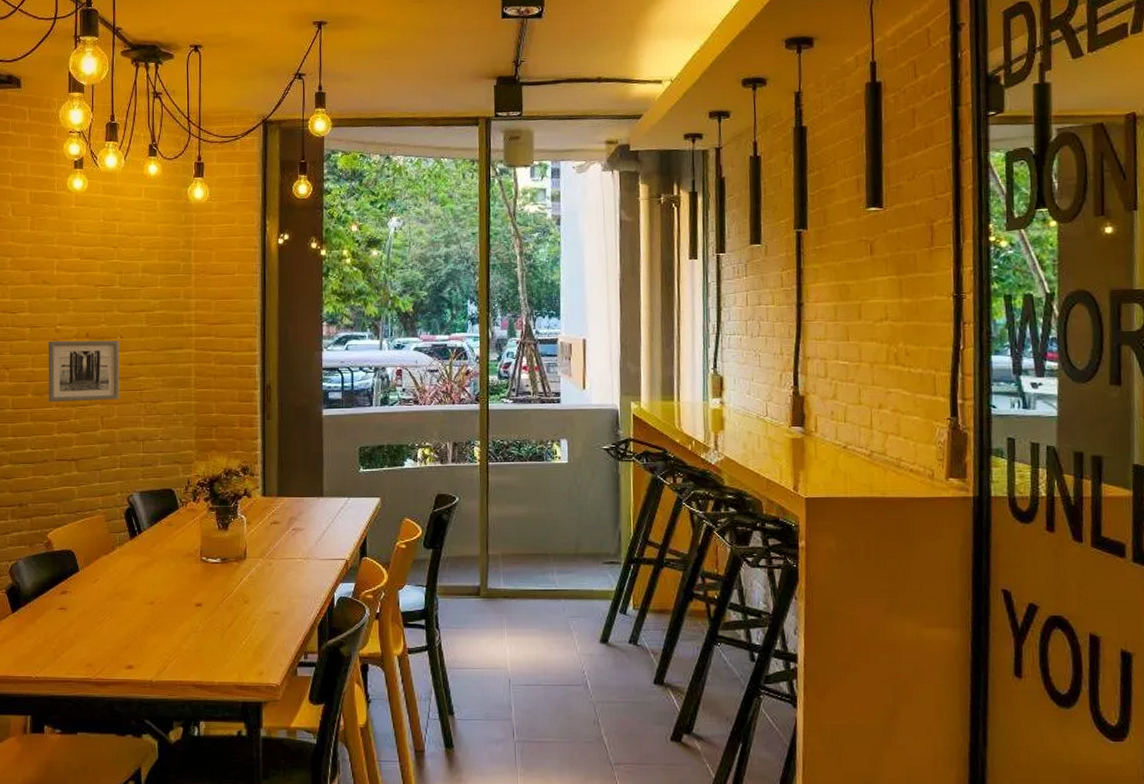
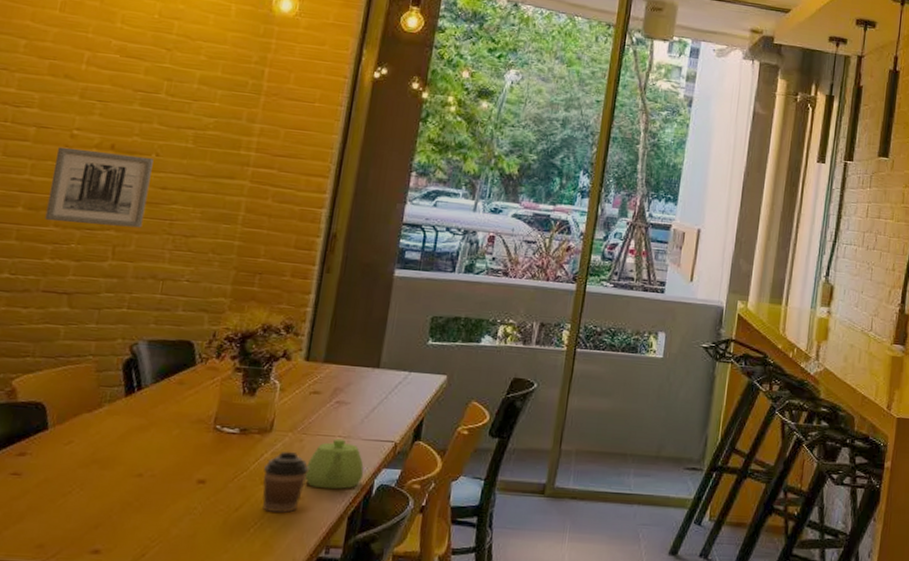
coffee cup: none [245,574,280,626] -> present [262,451,309,513]
teapot: none [278,560,325,604] -> present [304,438,364,489]

